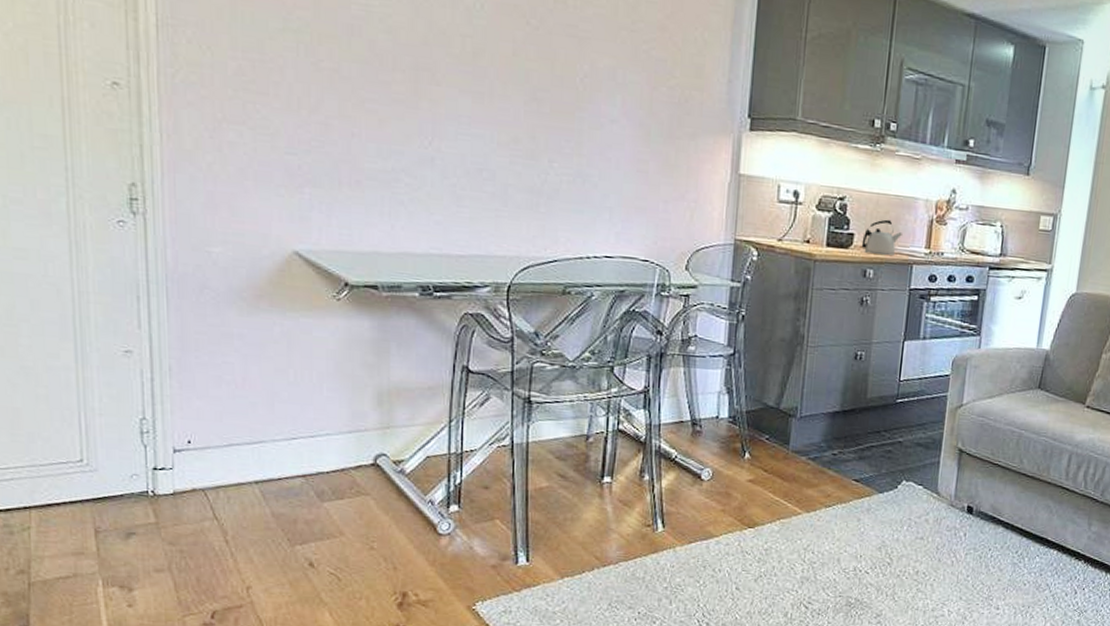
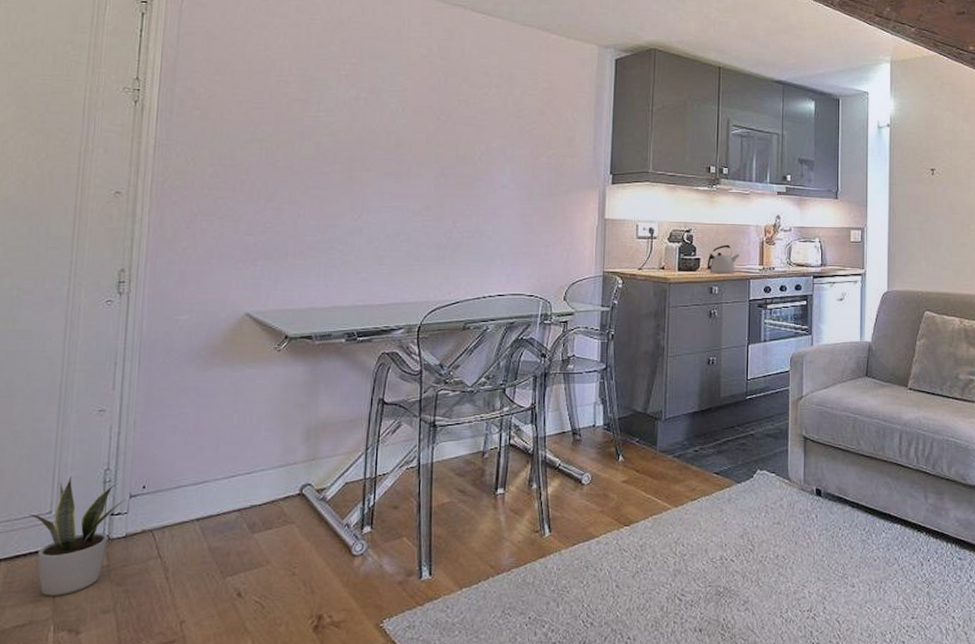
potted plant: none [56,422,170,551] -> present [29,476,127,596]

